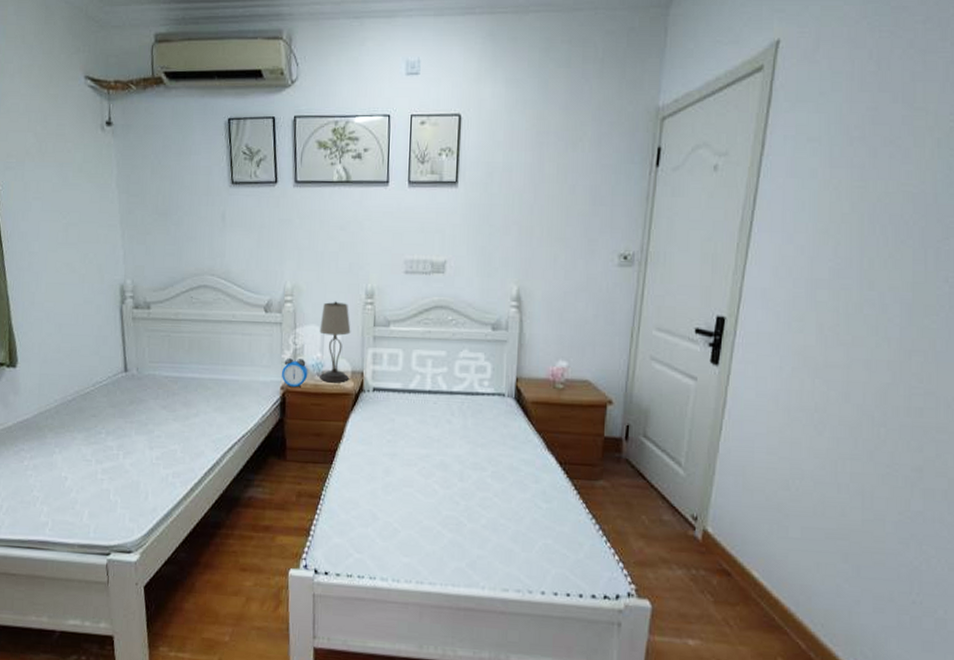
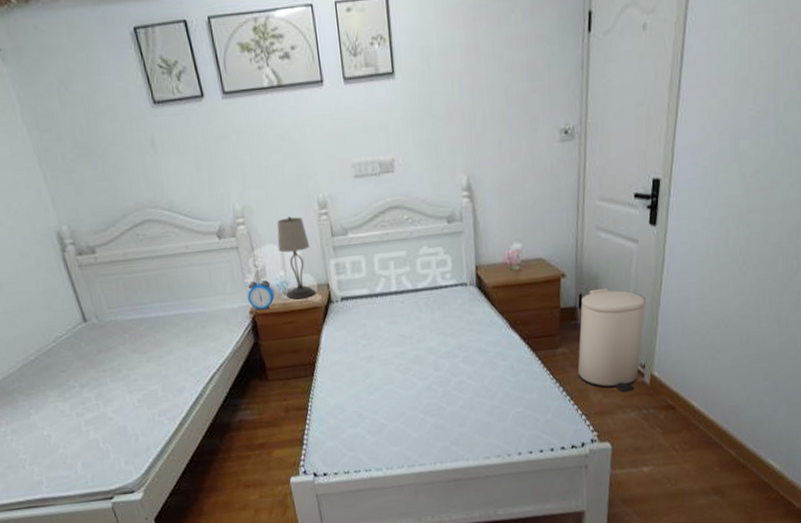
pedal bin: none [618,422,702,545] -> present [577,288,646,393]

